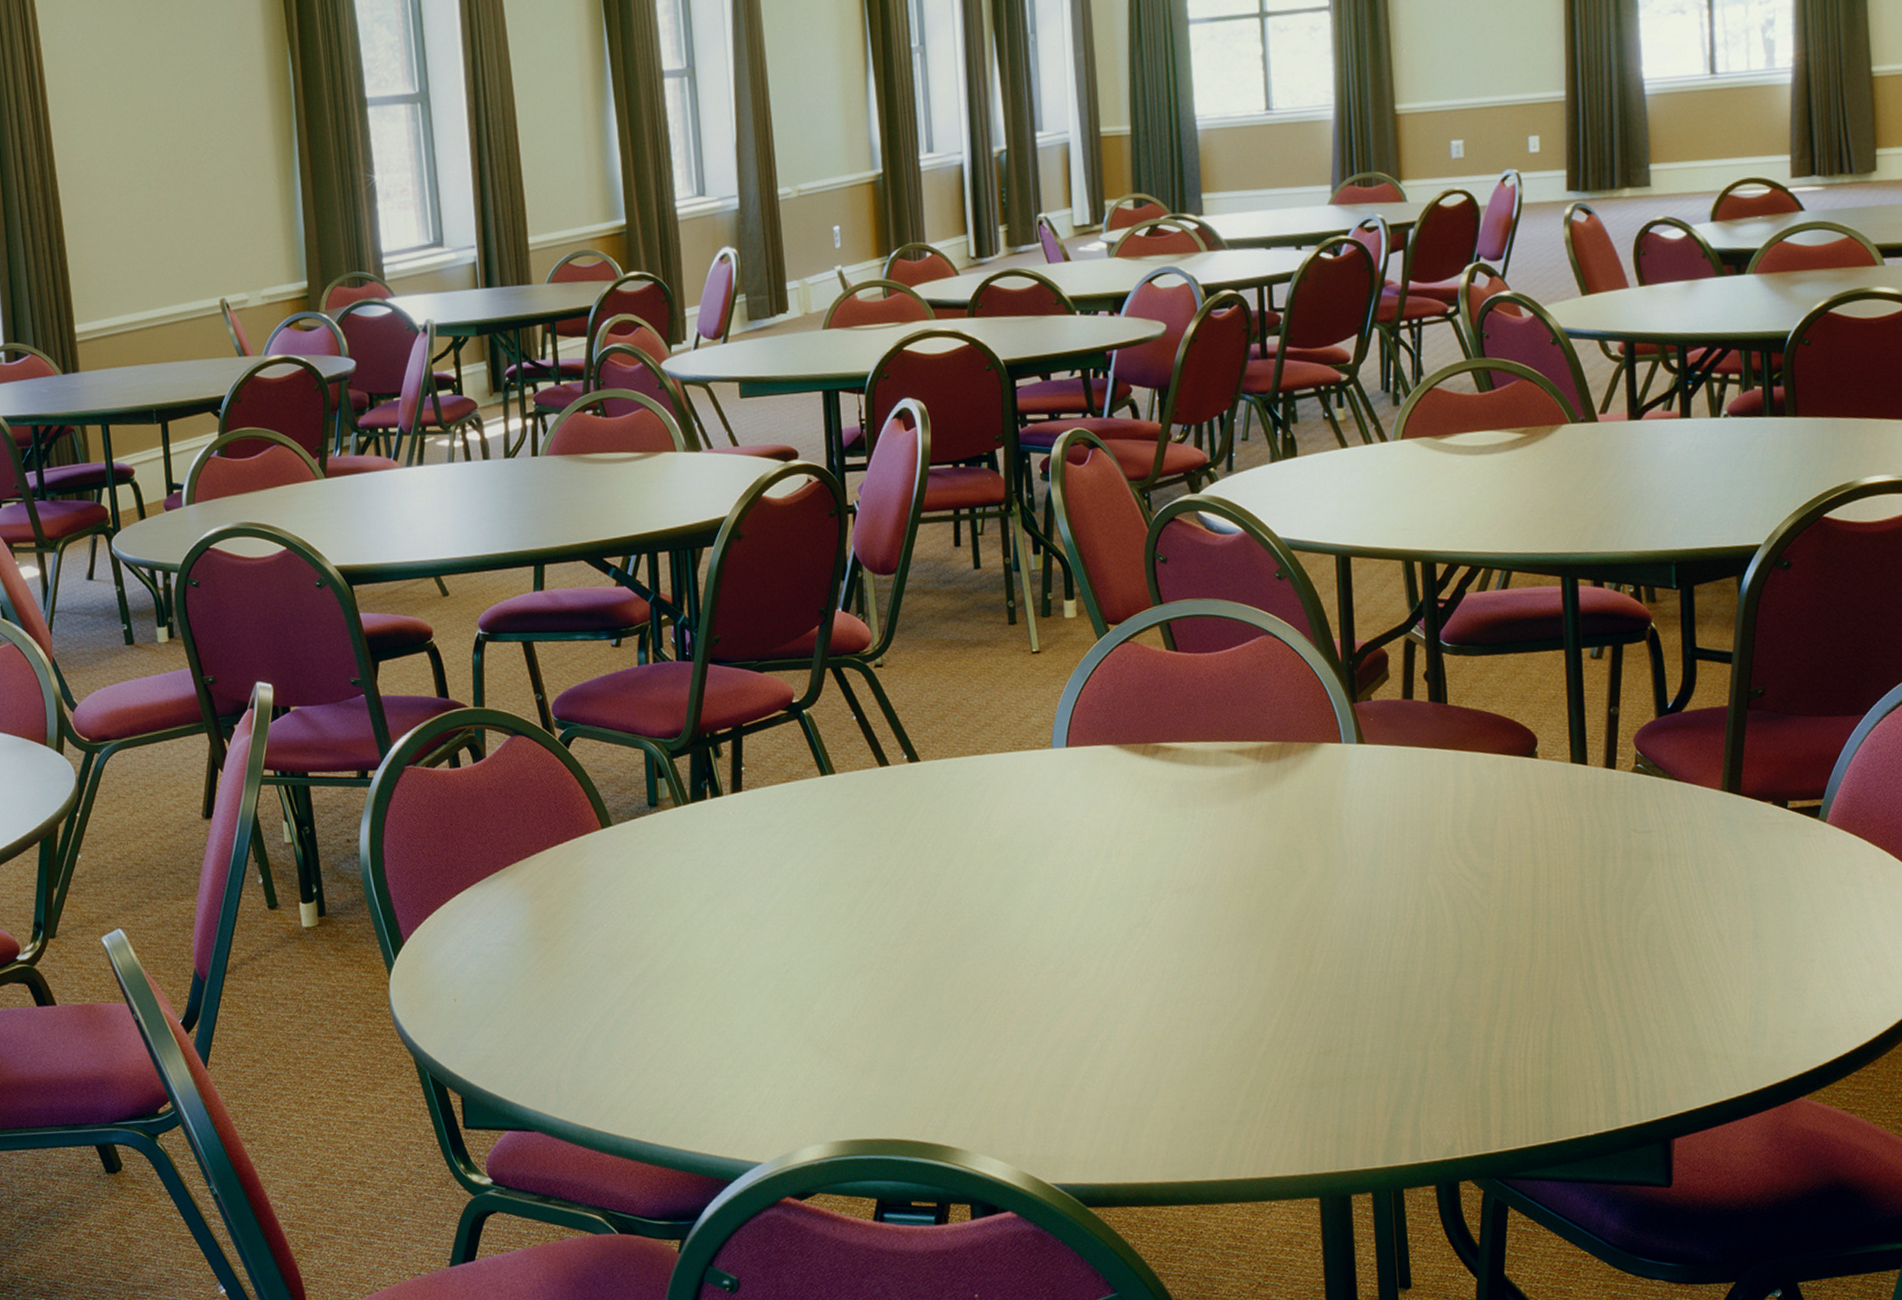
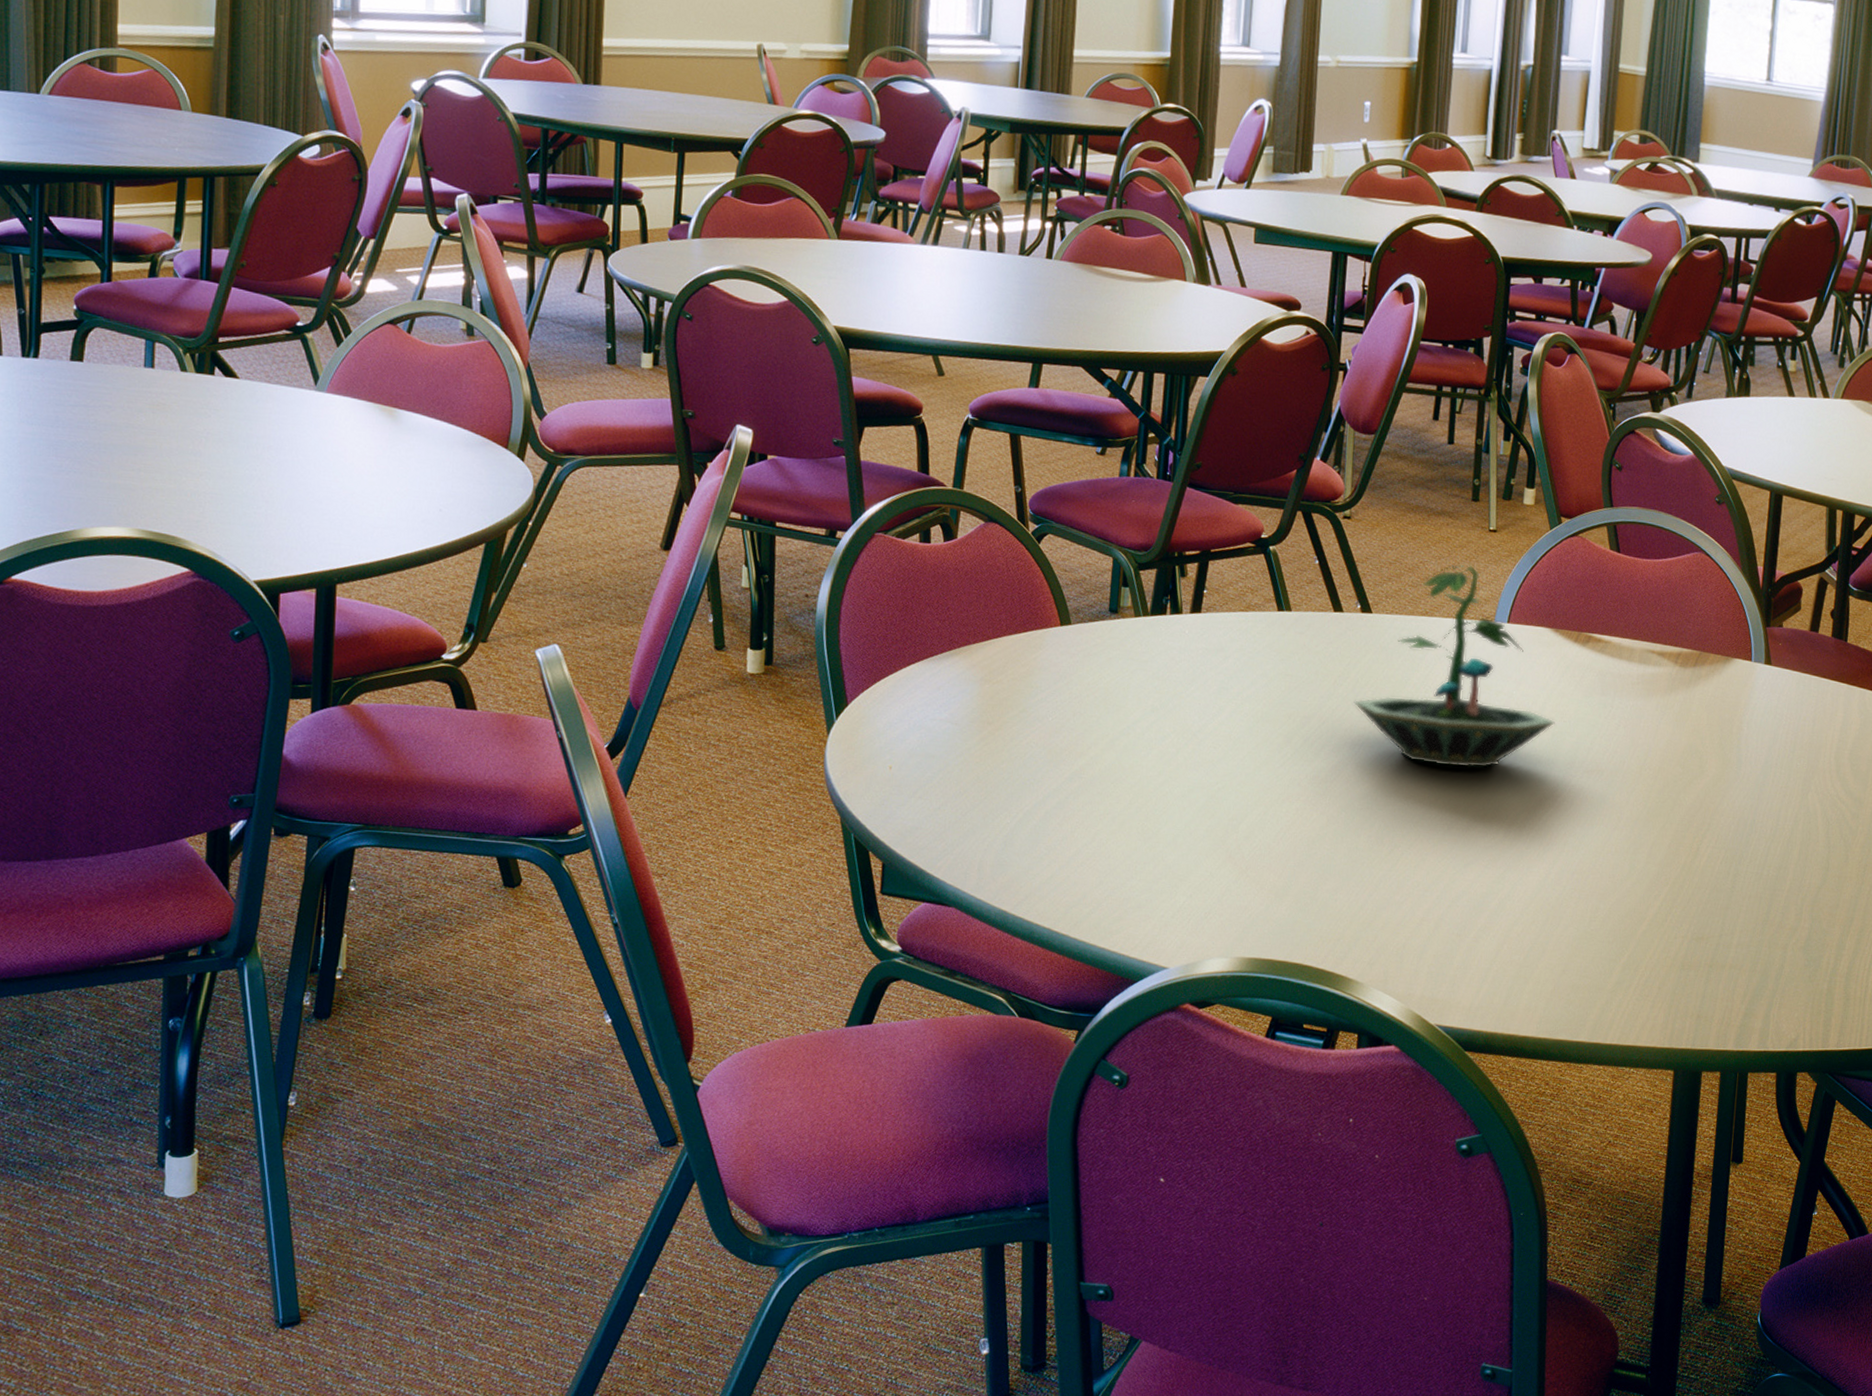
terrarium: none [914,692,1134,911] -> present [1353,565,1555,769]

